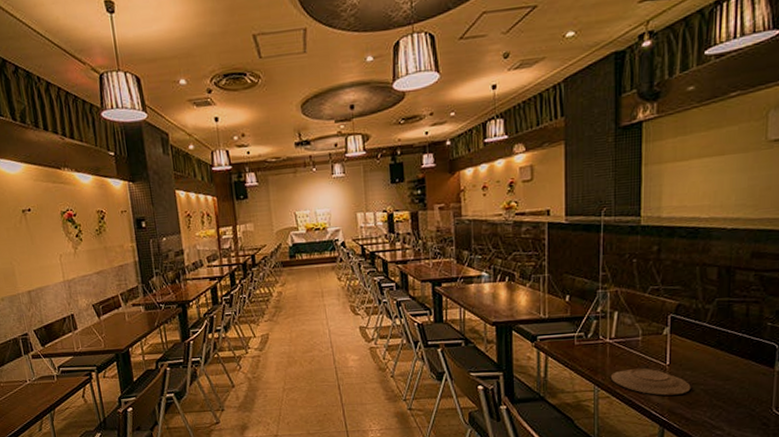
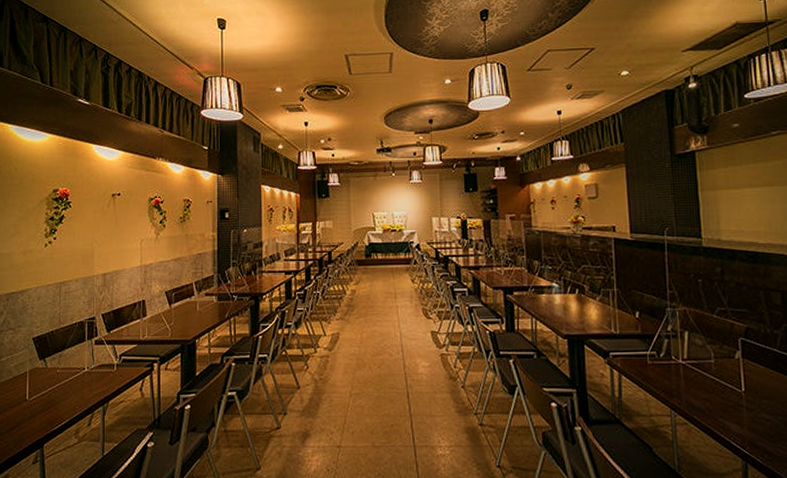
plate: present [610,368,691,396] -> none [686,393,770,425]

